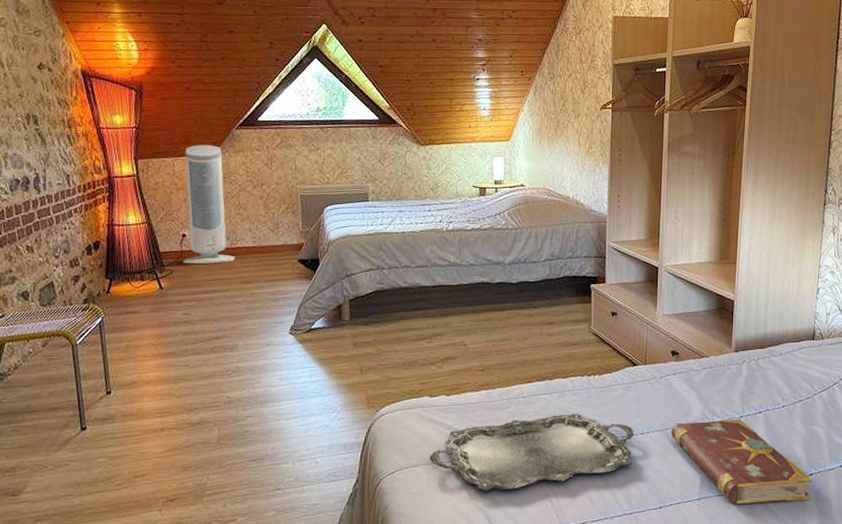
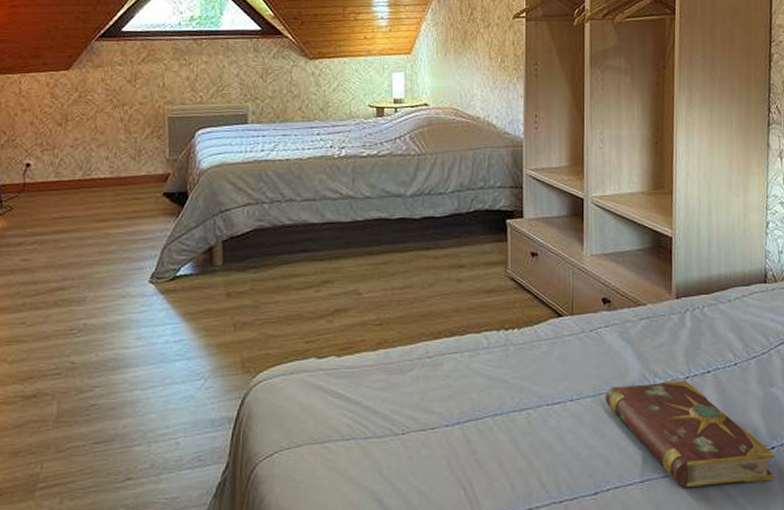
air purifier: present [183,145,236,265] -> none [25,59,89,200]
serving tray: present [429,414,635,491] -> none [316,377,562,476]

